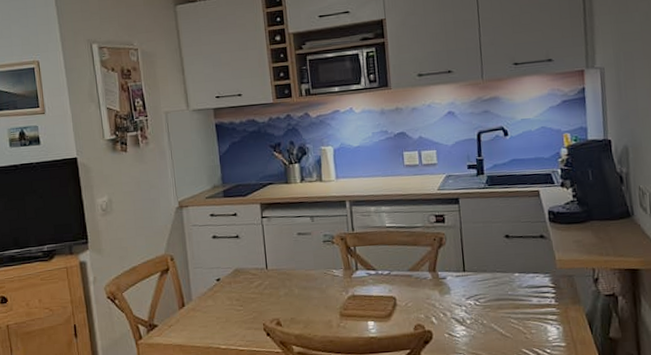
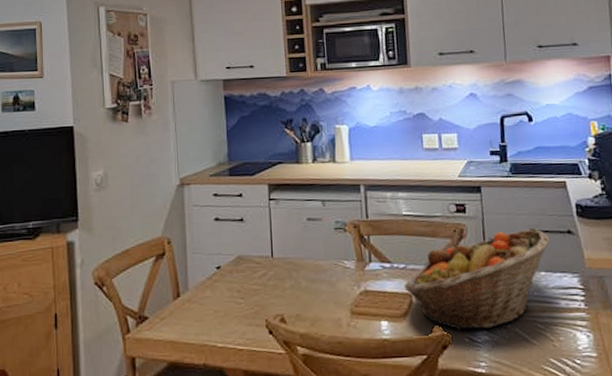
fruit basket: none [388,234,524,327] -> present [404,228,550,330]

